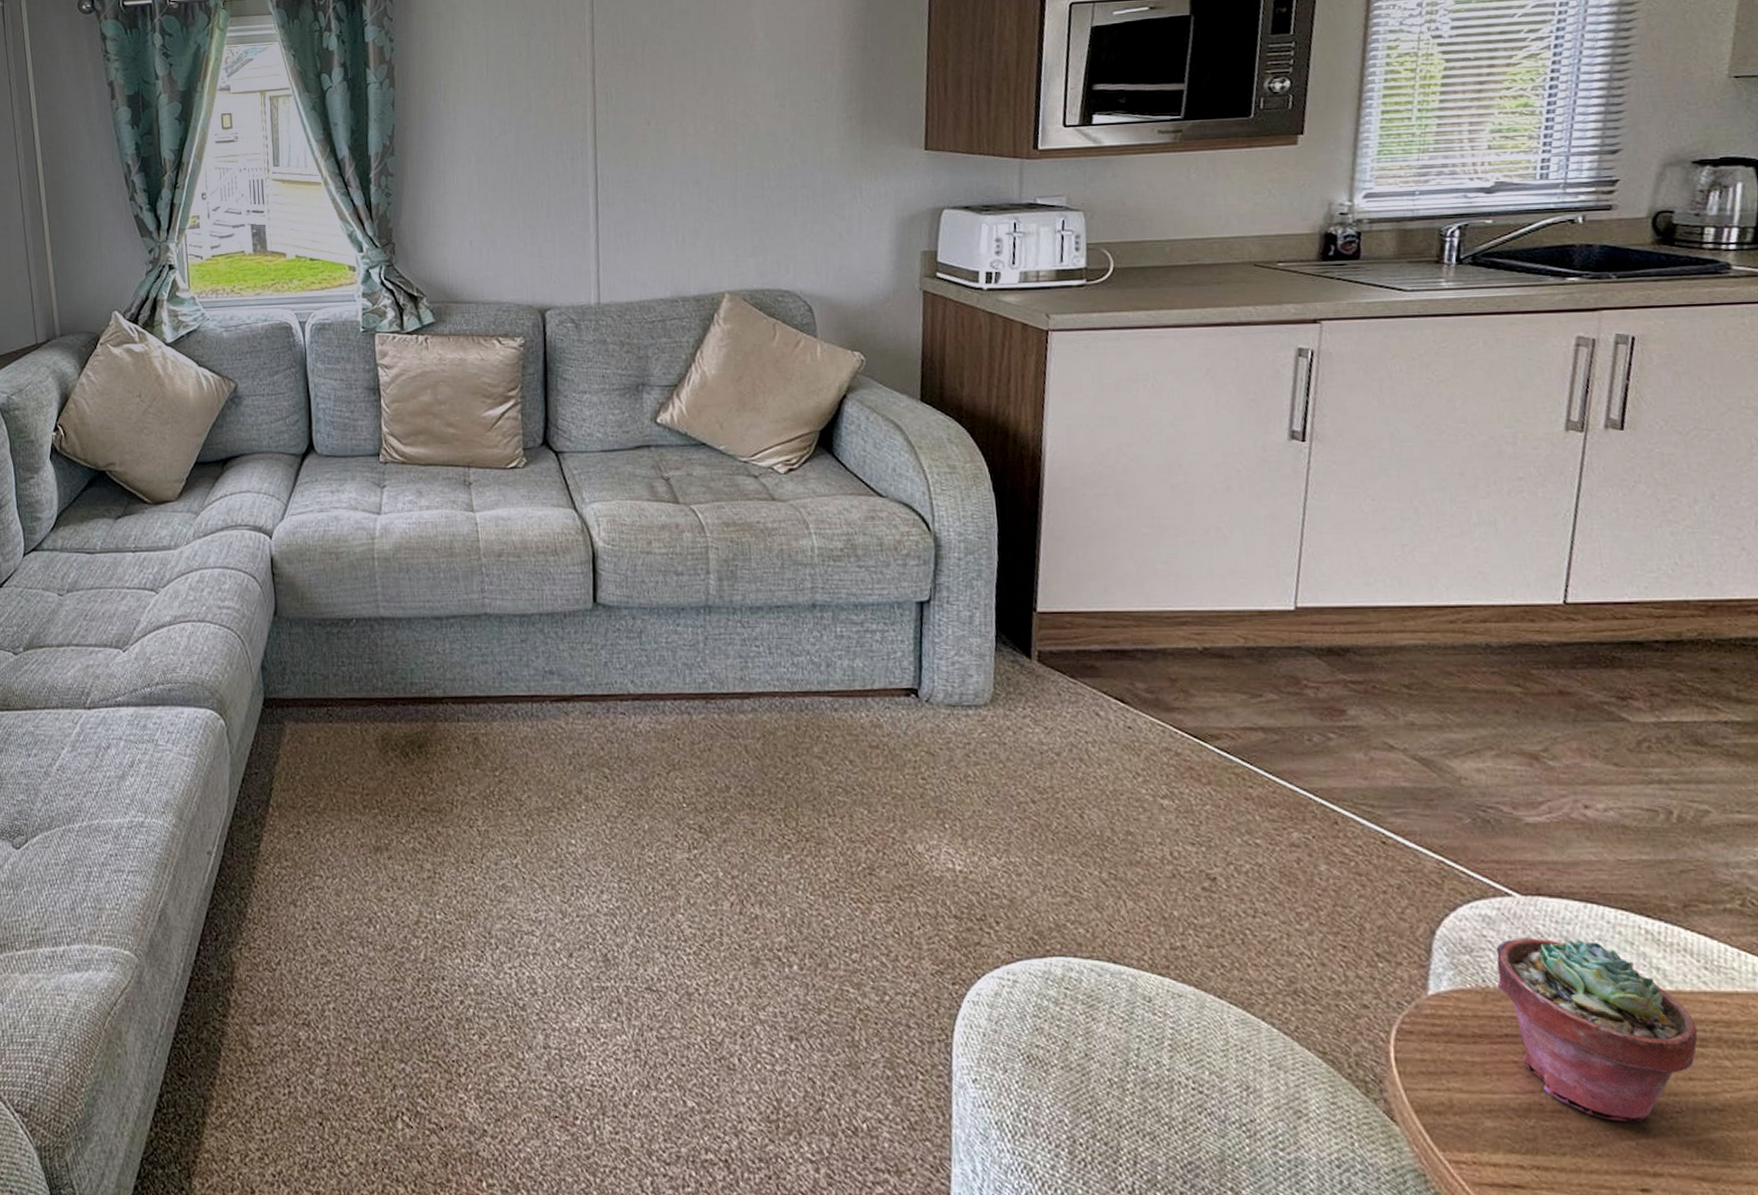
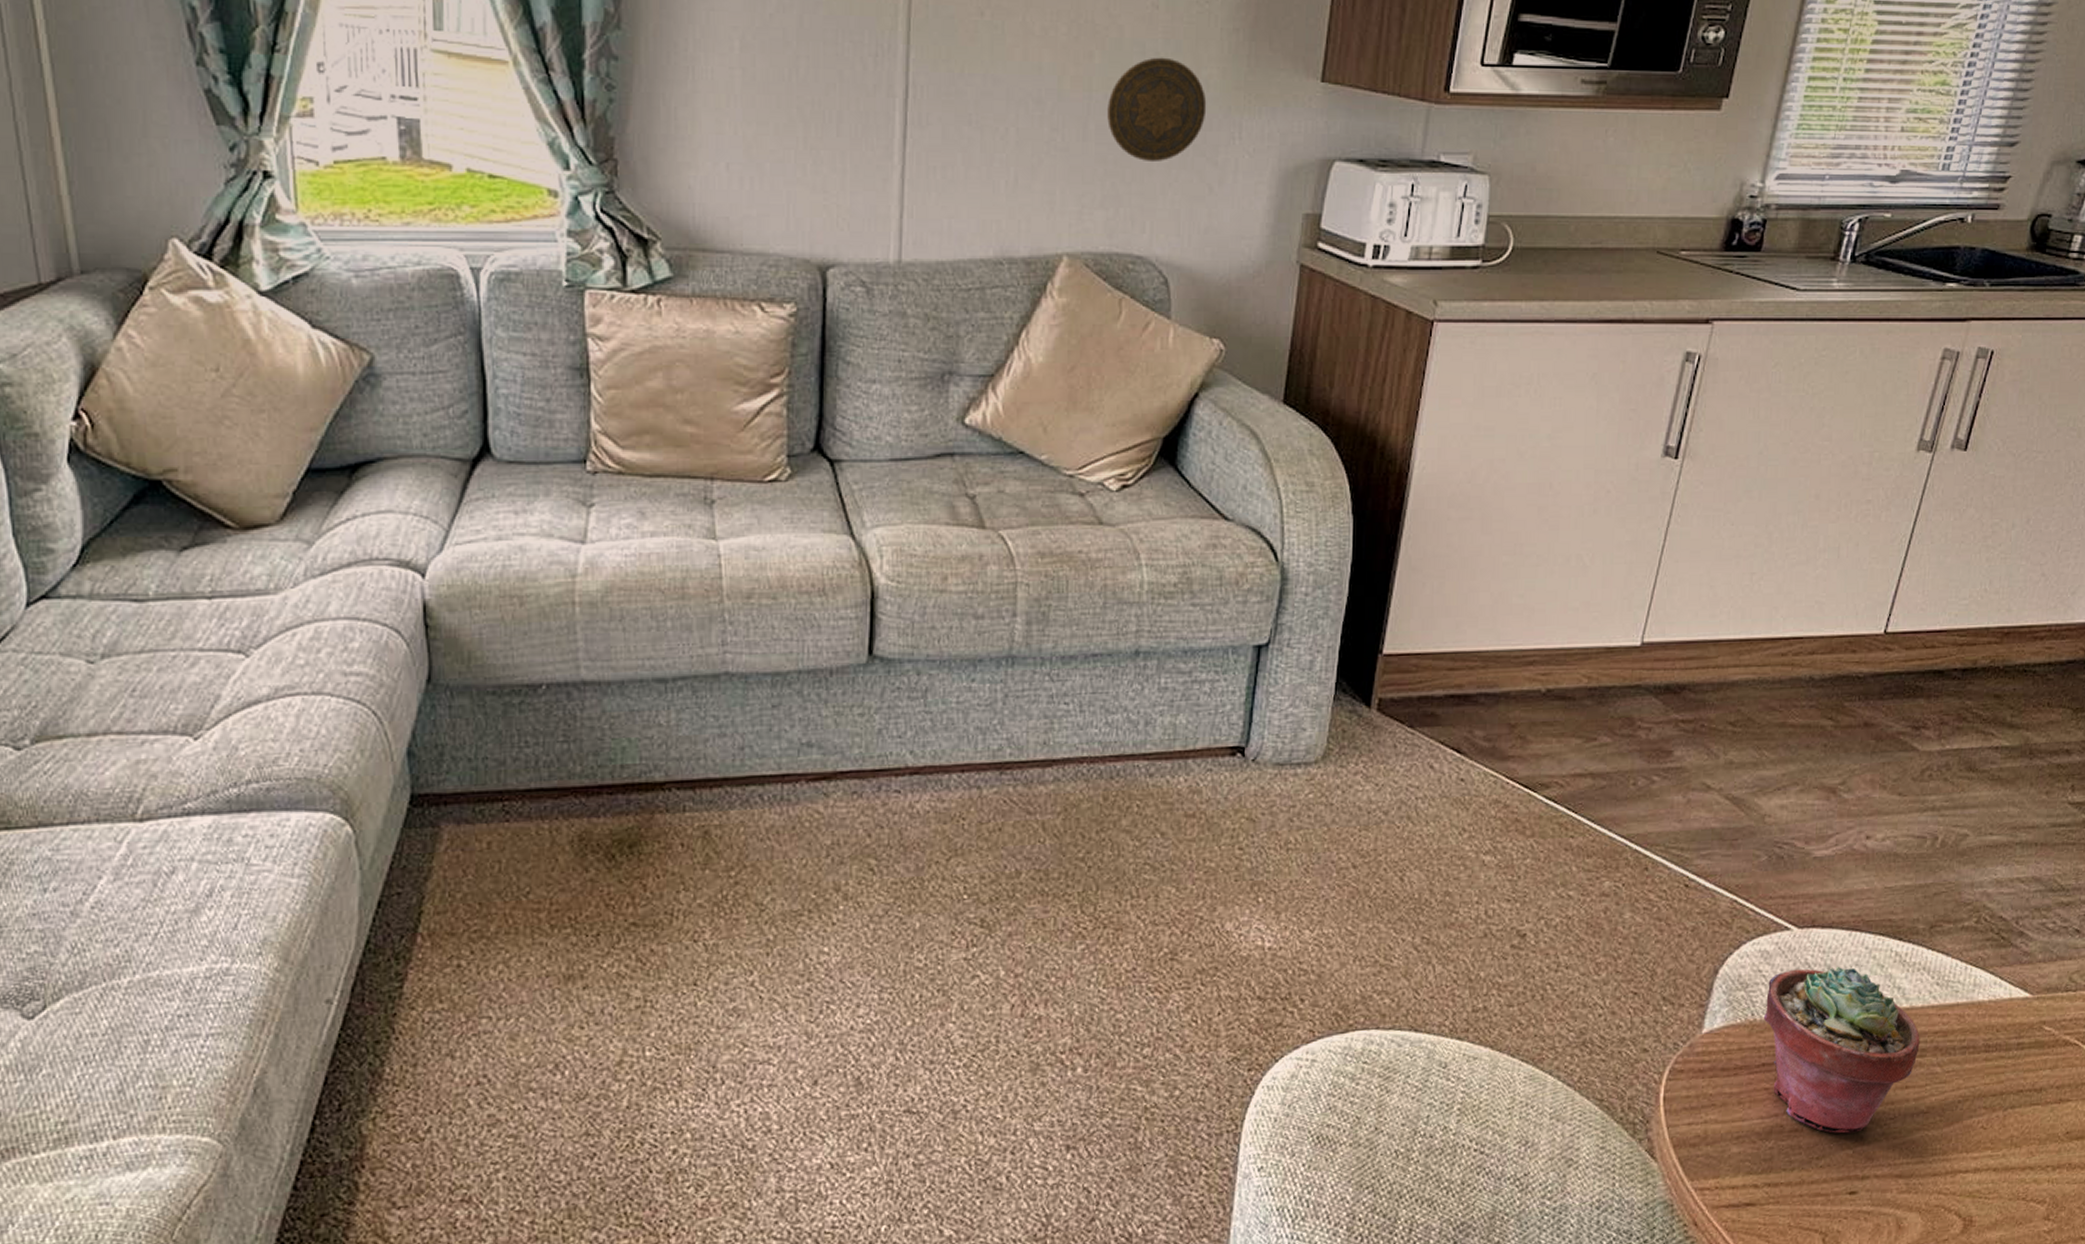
decorative plate: none [751,142,832,219] -> present [1107,57,1207,161]

